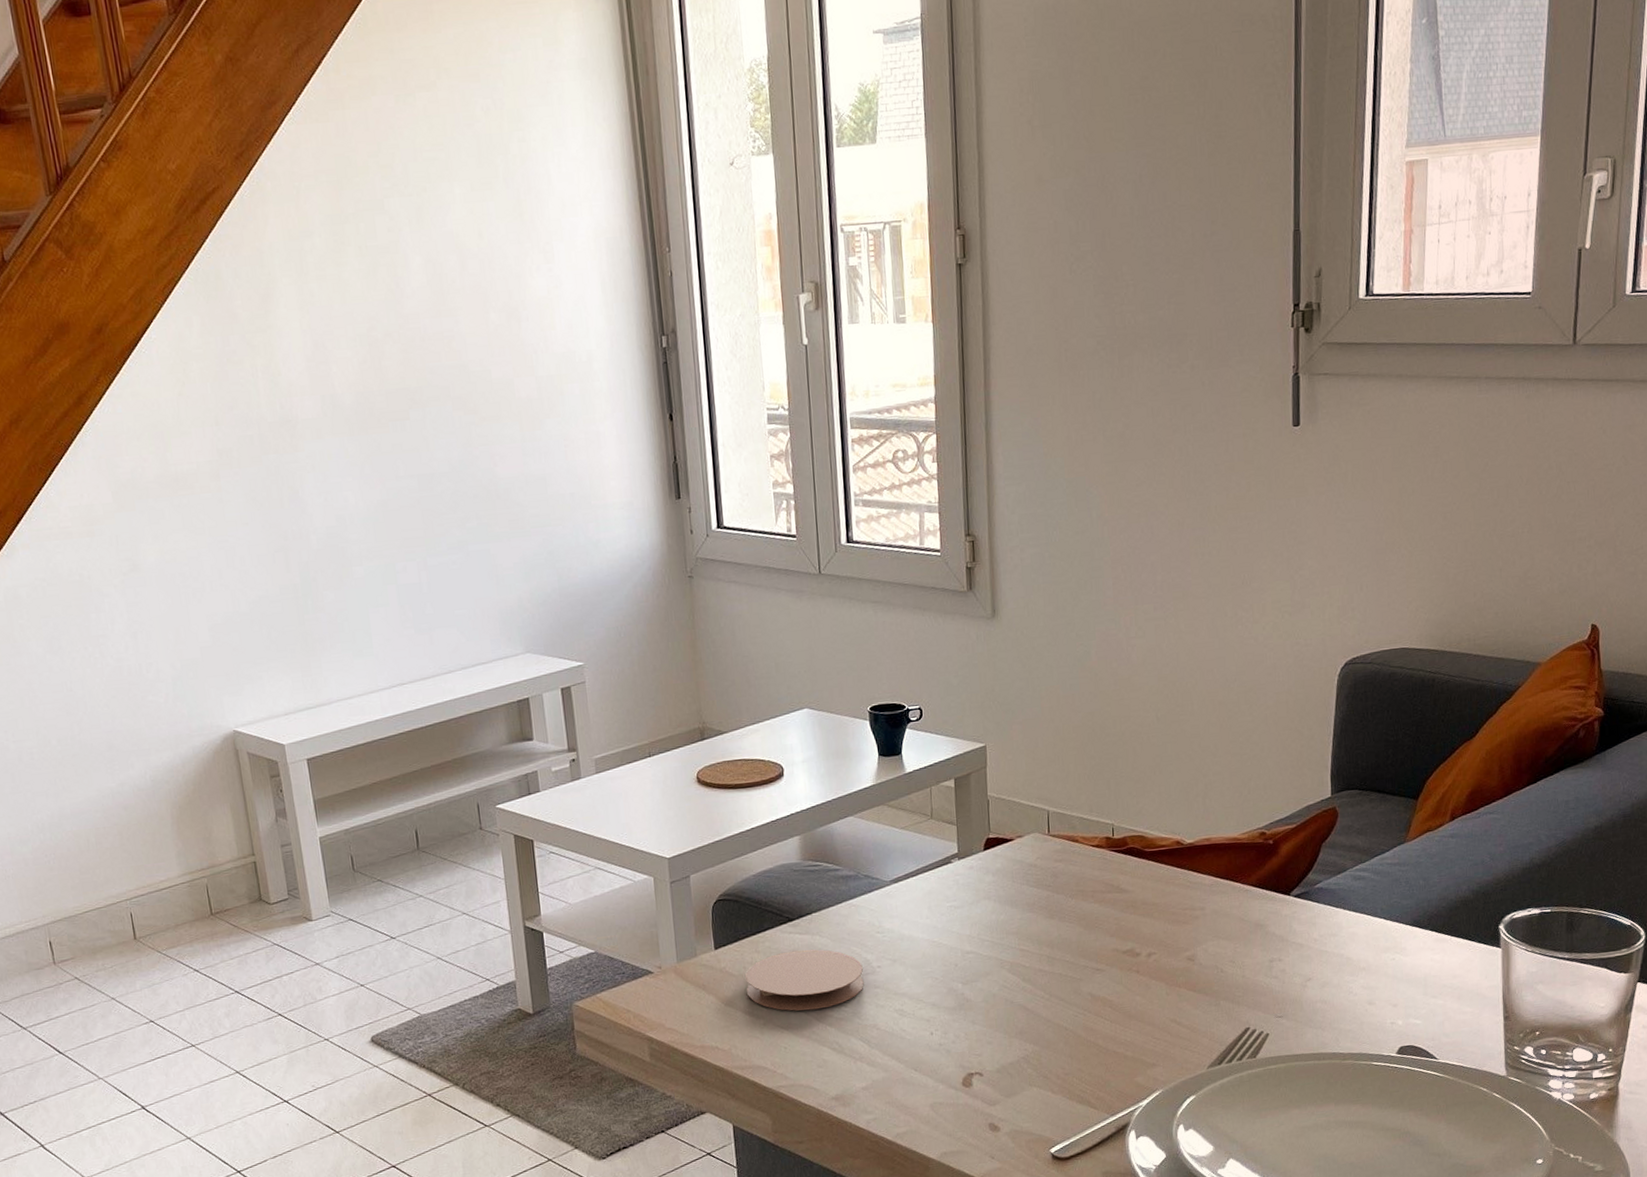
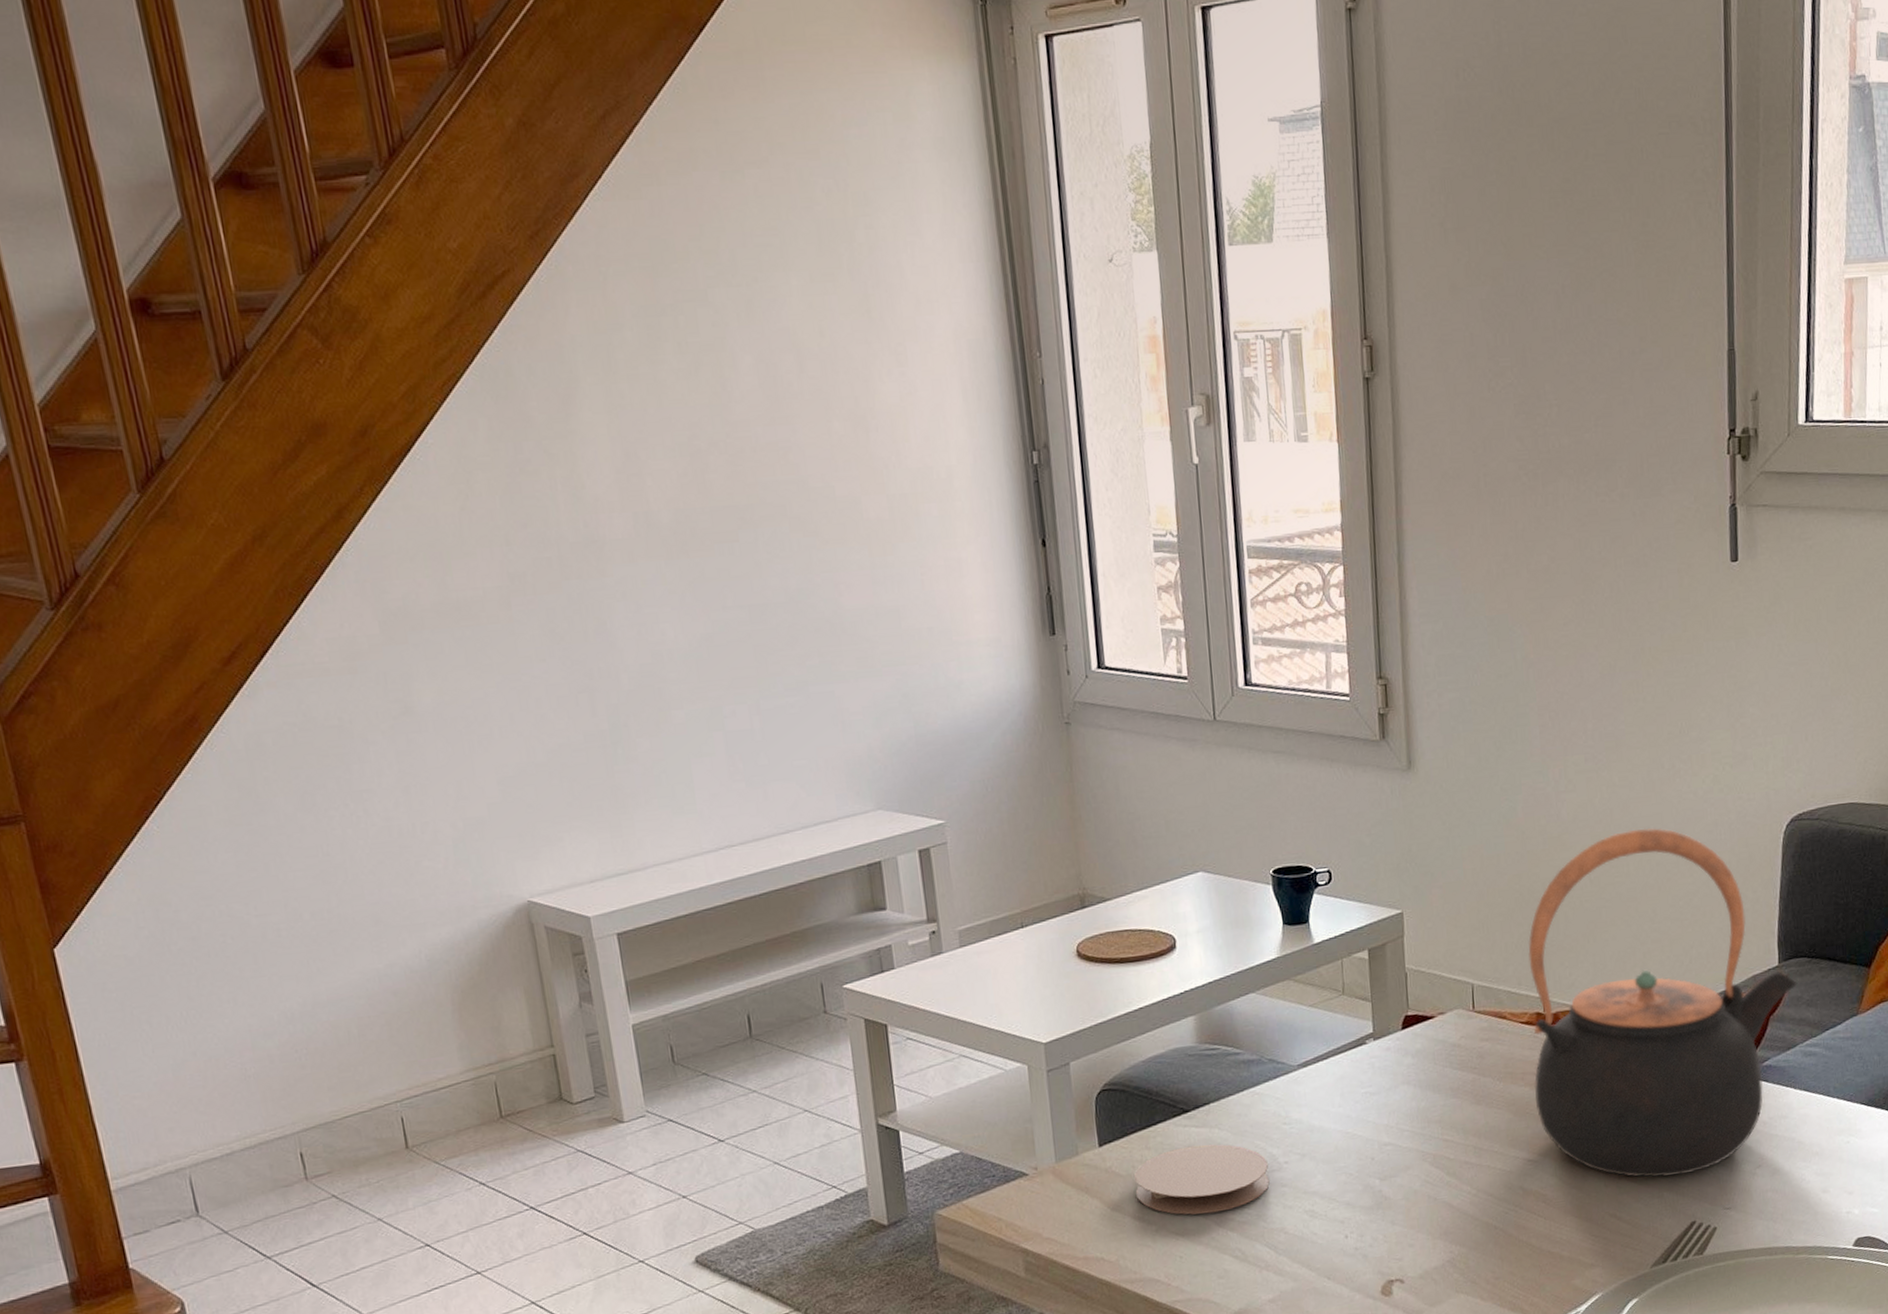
teapot: none [1099,670,1349,988] -> present [1528,828,1798,1178]

